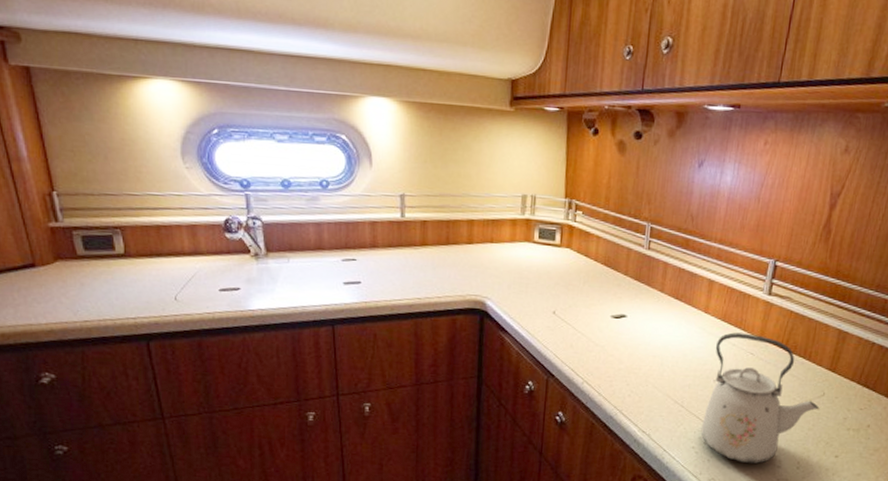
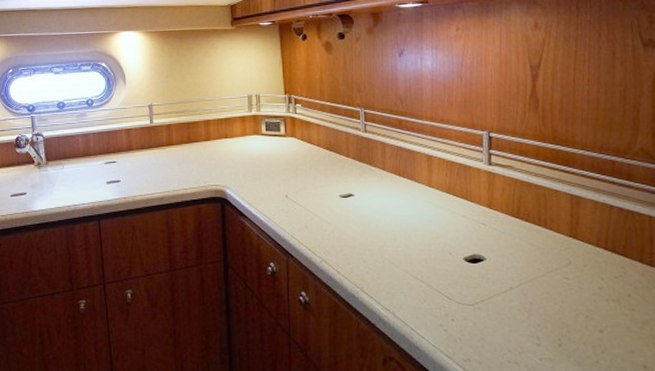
kettle: present [701,332,820,465] -> none [445,204,569,342]

